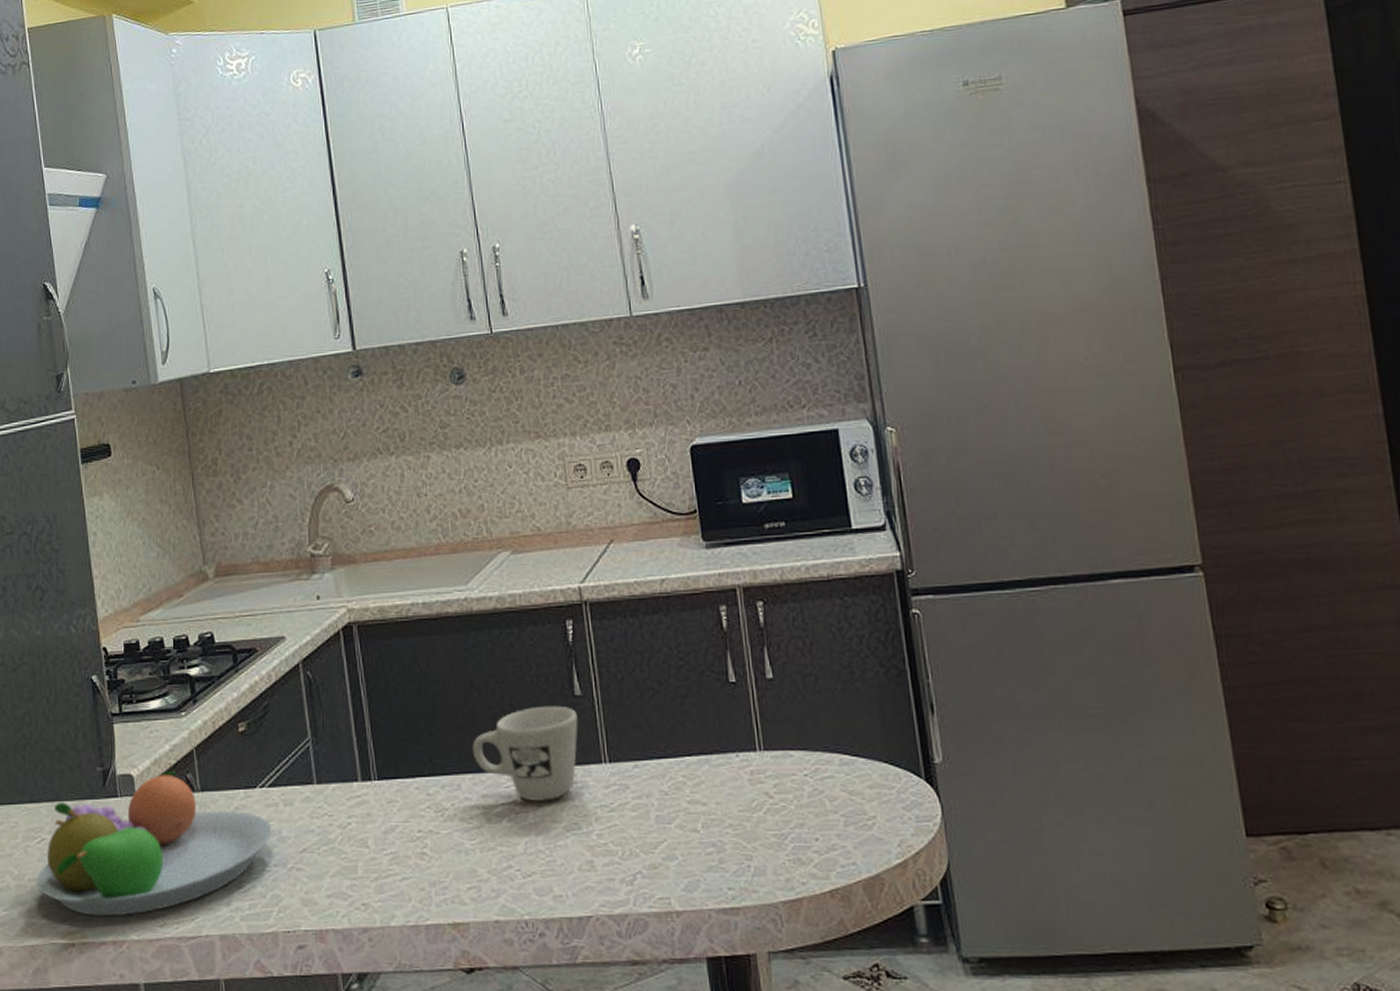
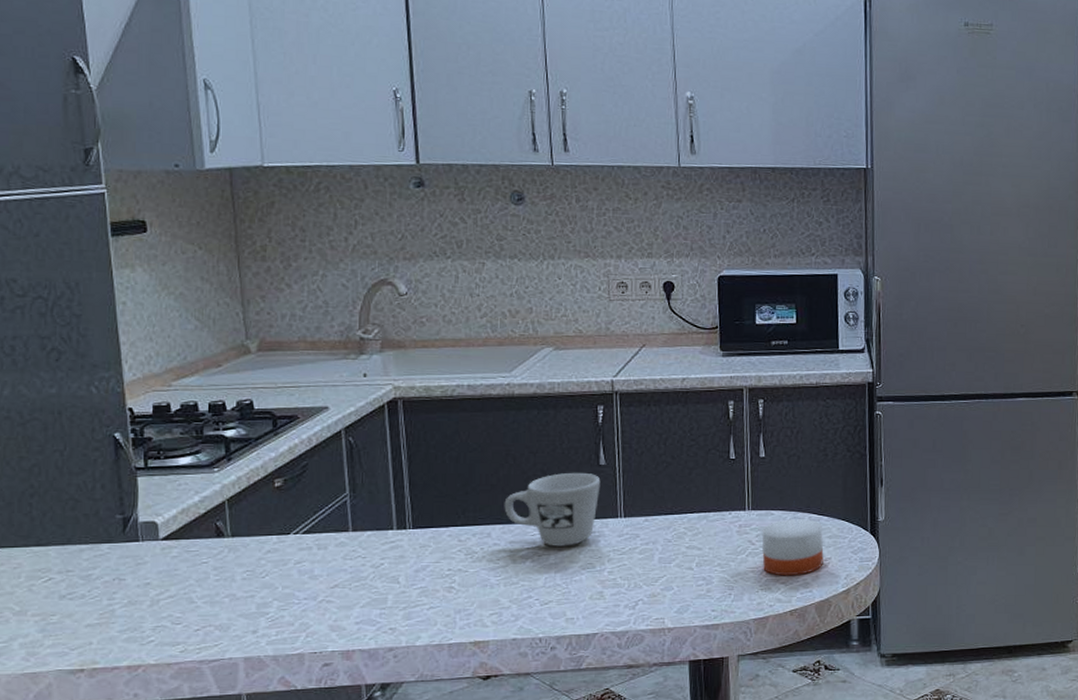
fruit bowl: present [36,770,272,917] -> none [41,518,304,645]
candle: none [780,759,867,842] -> present [762,517,824,576]

